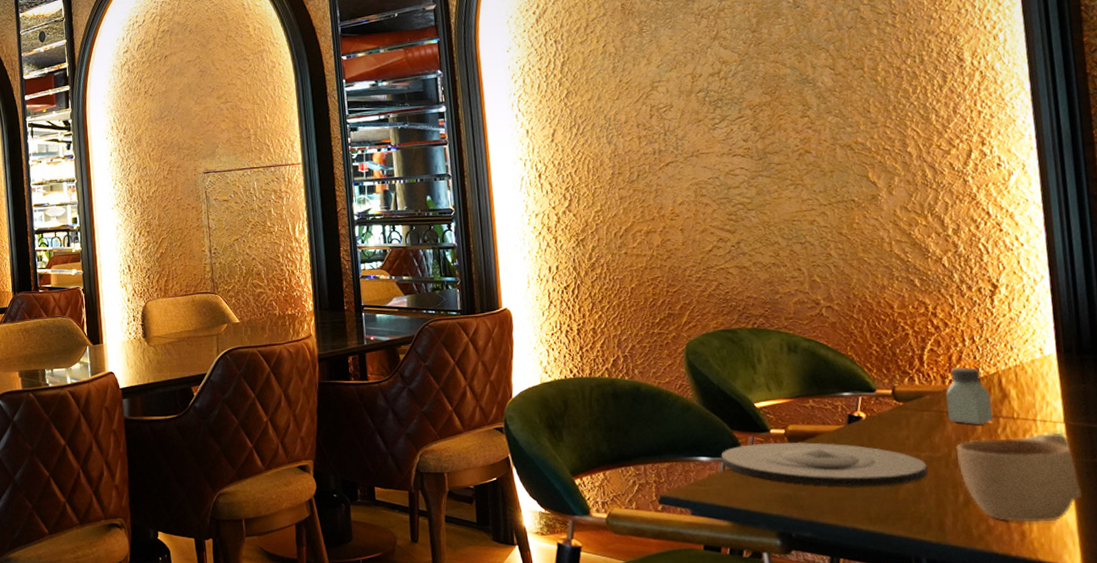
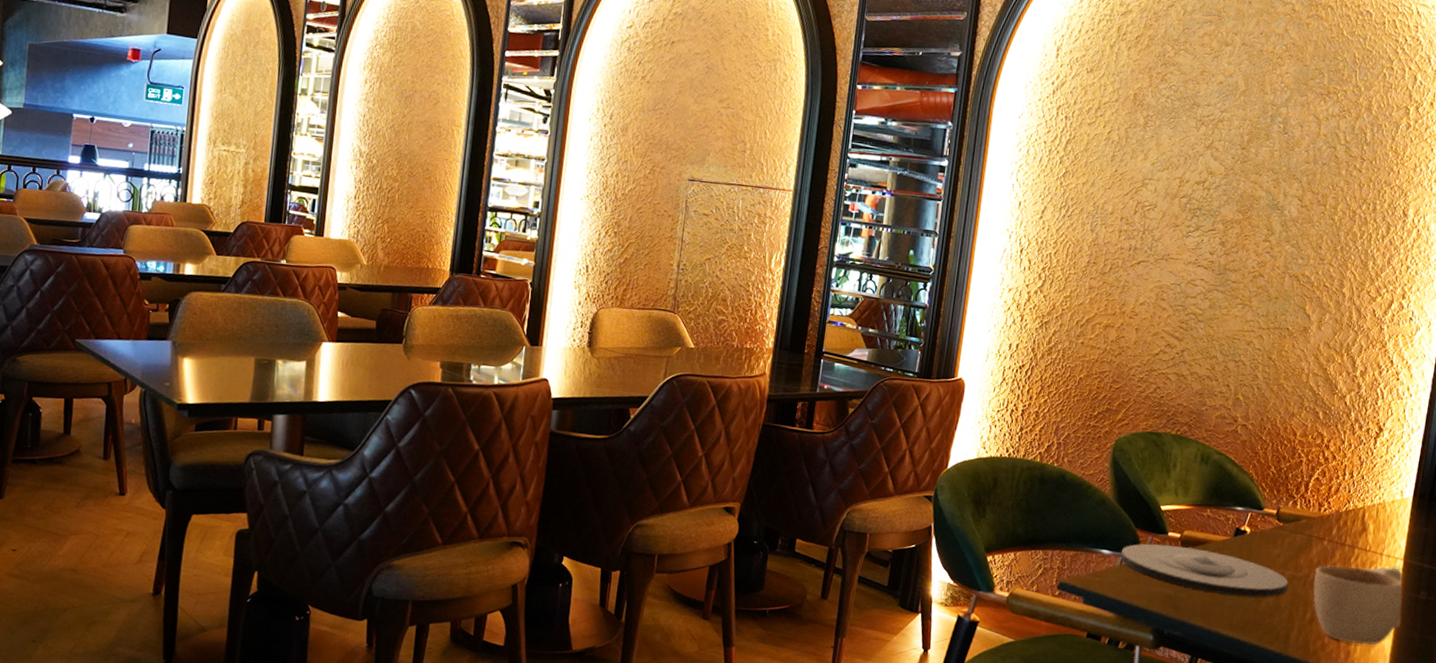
saltshaker: present [946,367,994,424] -> none [1316,498,1354,552]

